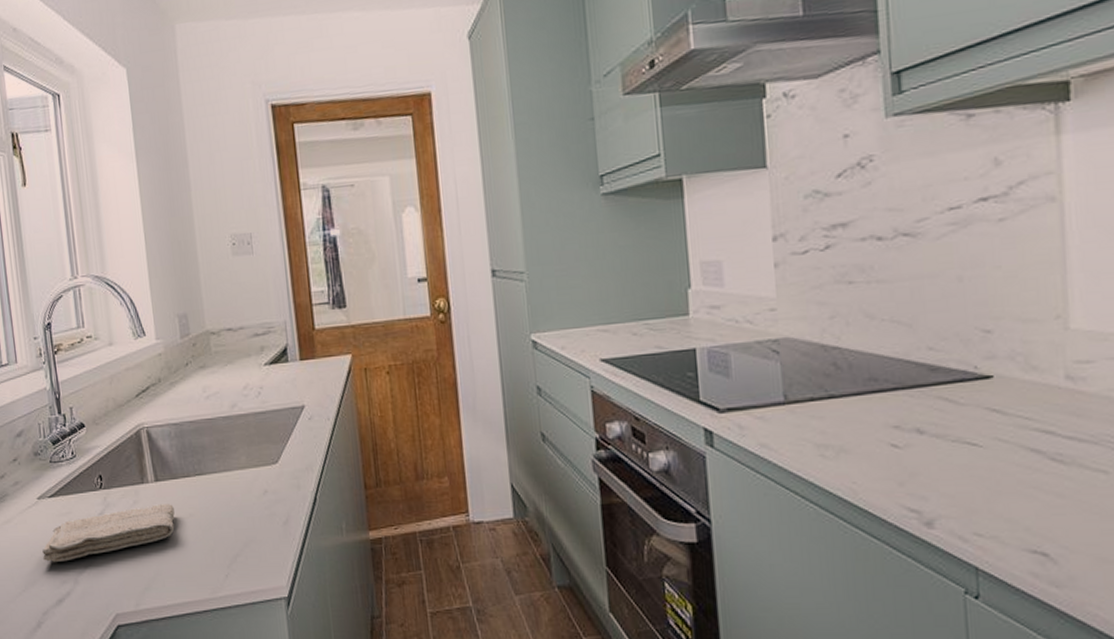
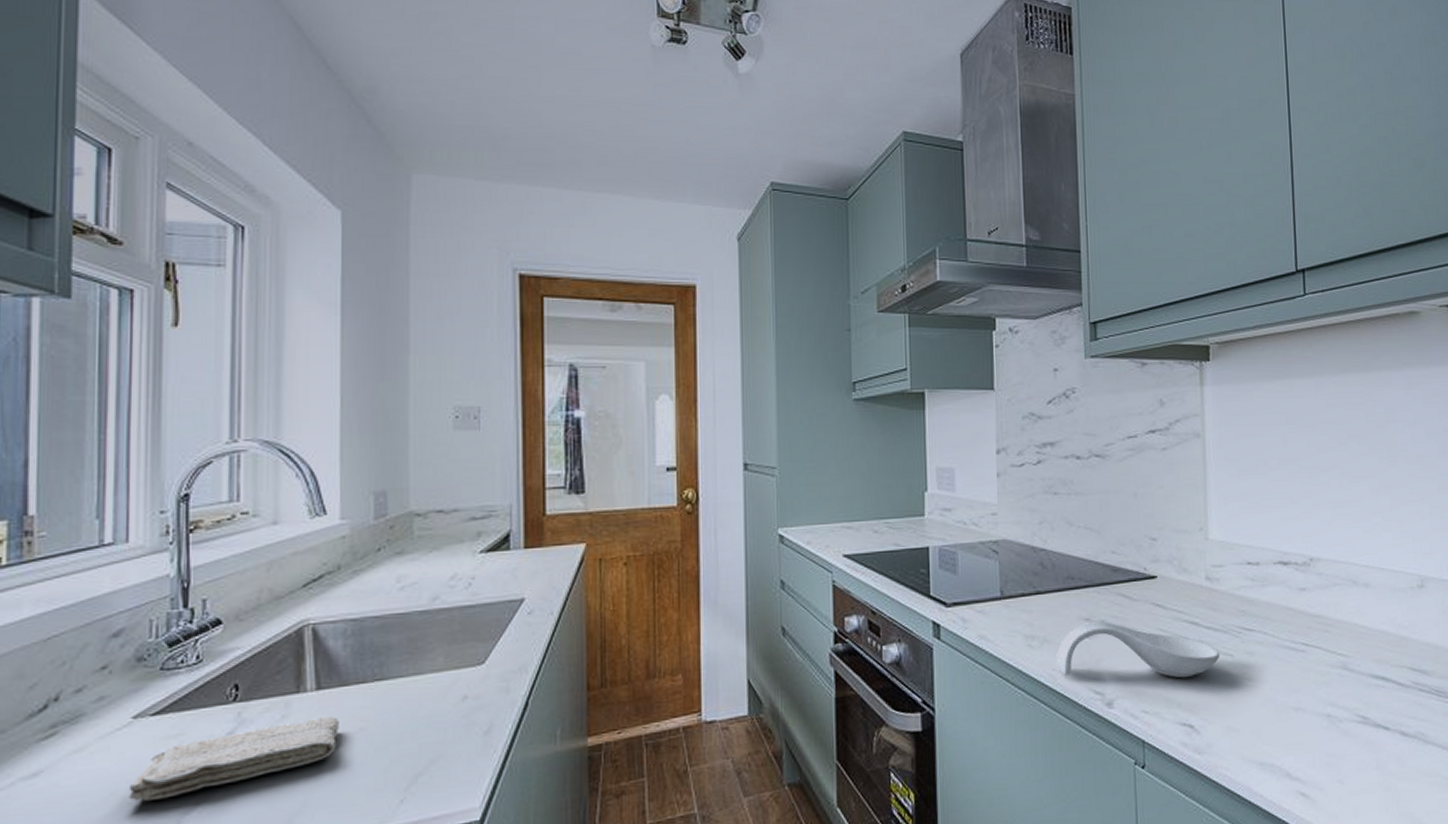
spoon rest: none [857,430,1088,498] -> present [1056,622,1220,678]

